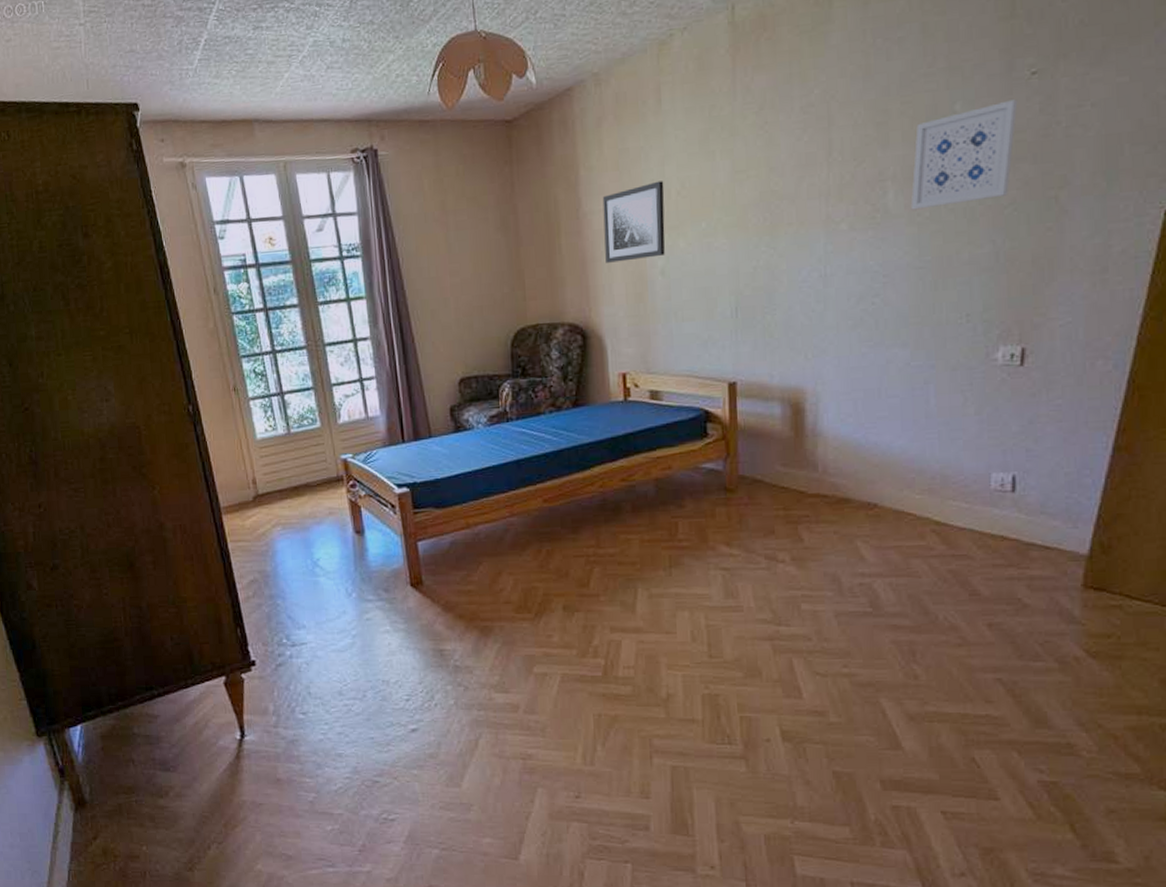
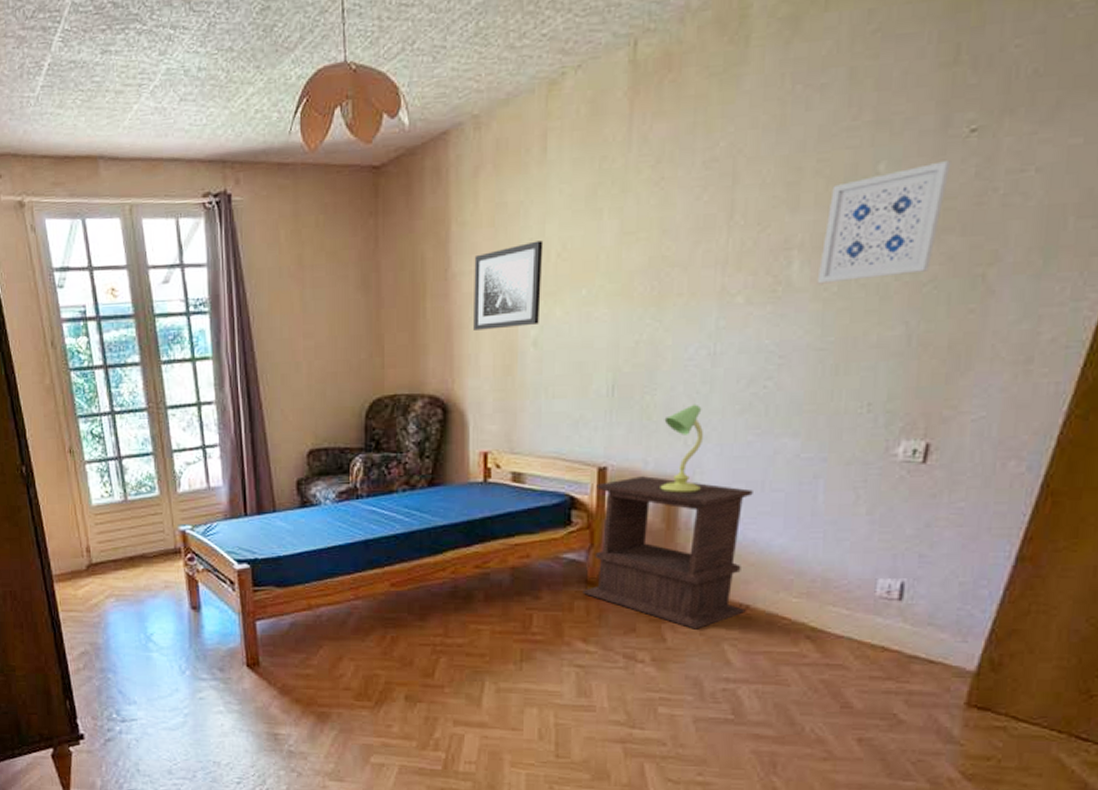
side table: none [723,388,874,529] -> present [583,476,753,630]
table lamp: none [785,321,823,404] -> present [660,404,704,494]

